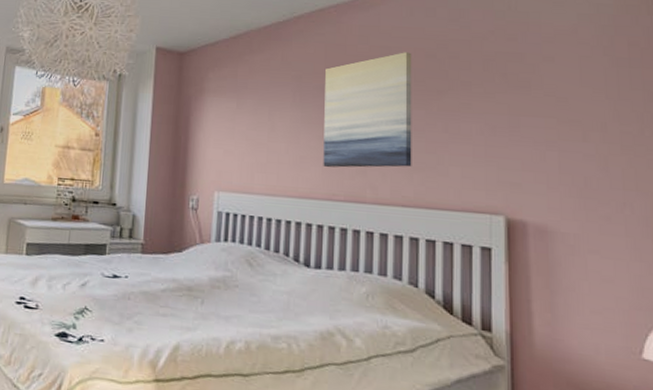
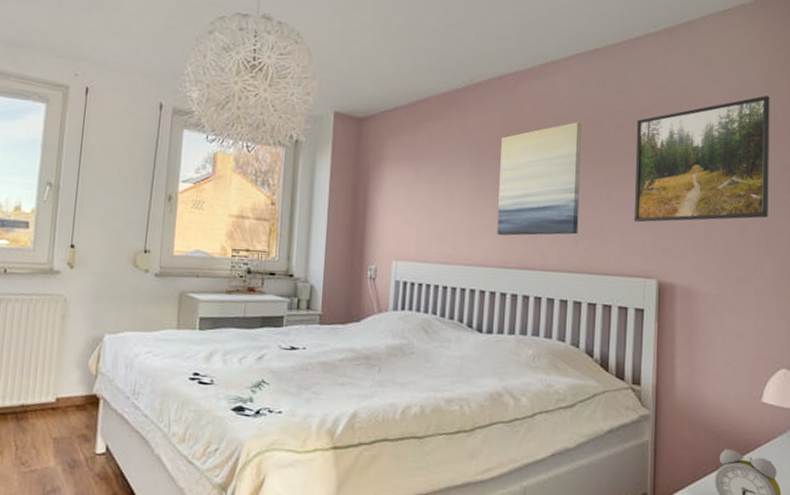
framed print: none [473,19,635,155] -> present [633,95,770,223]

